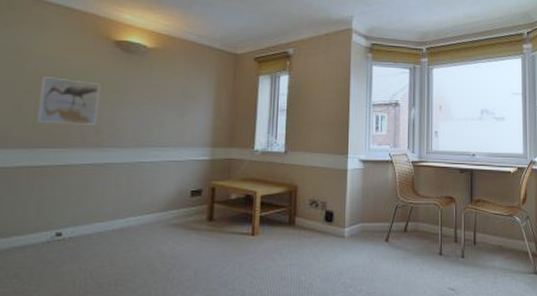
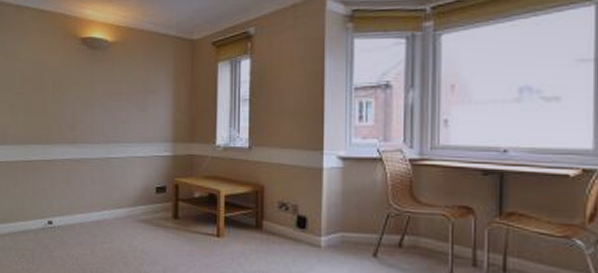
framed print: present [37,77,100,125] -> none [27,78,71,122]

